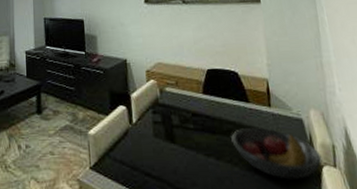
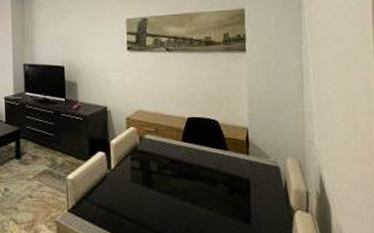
fruit bowl: present [231,128,323,180] -> none [208,175,295,224]

